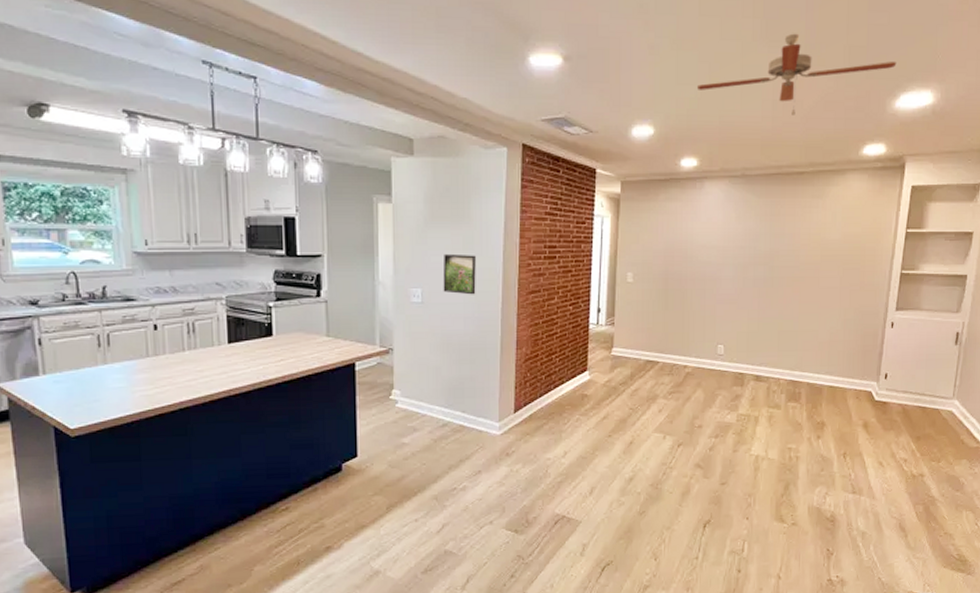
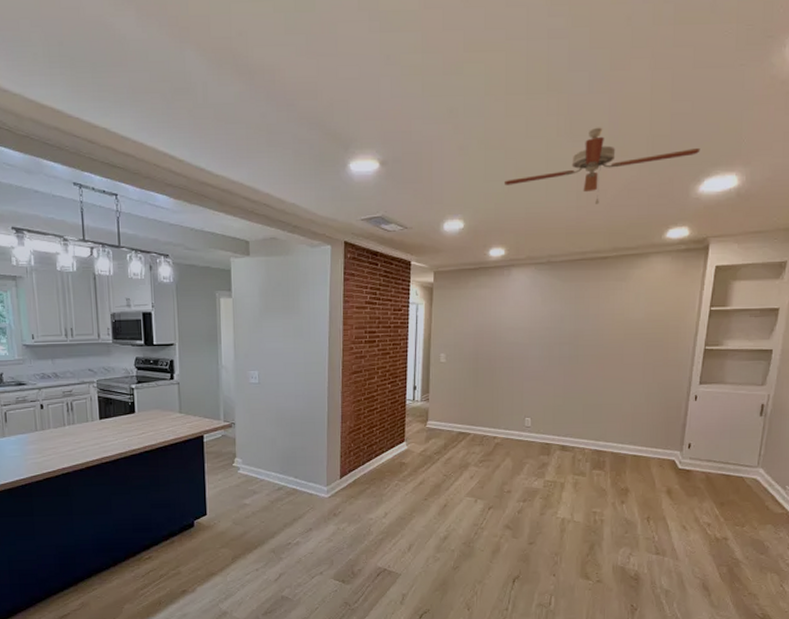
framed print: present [443,253,476,295] -> none [276,340,305,376]

